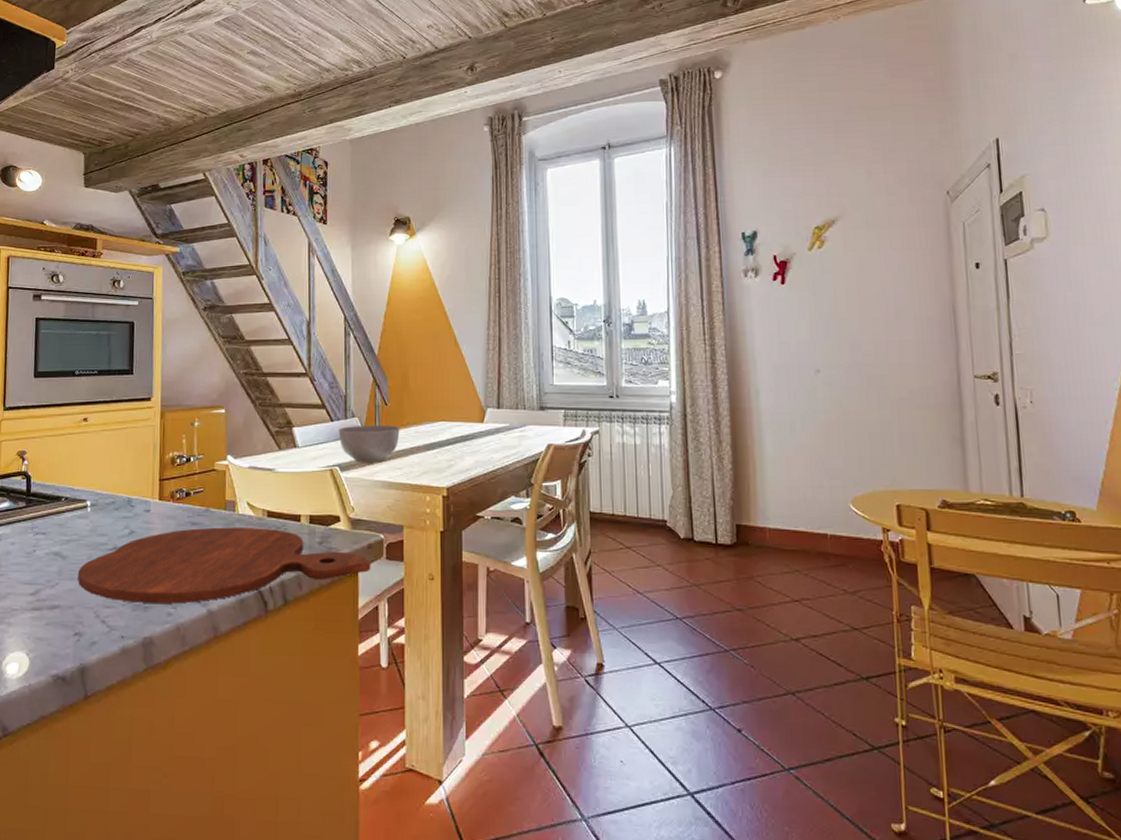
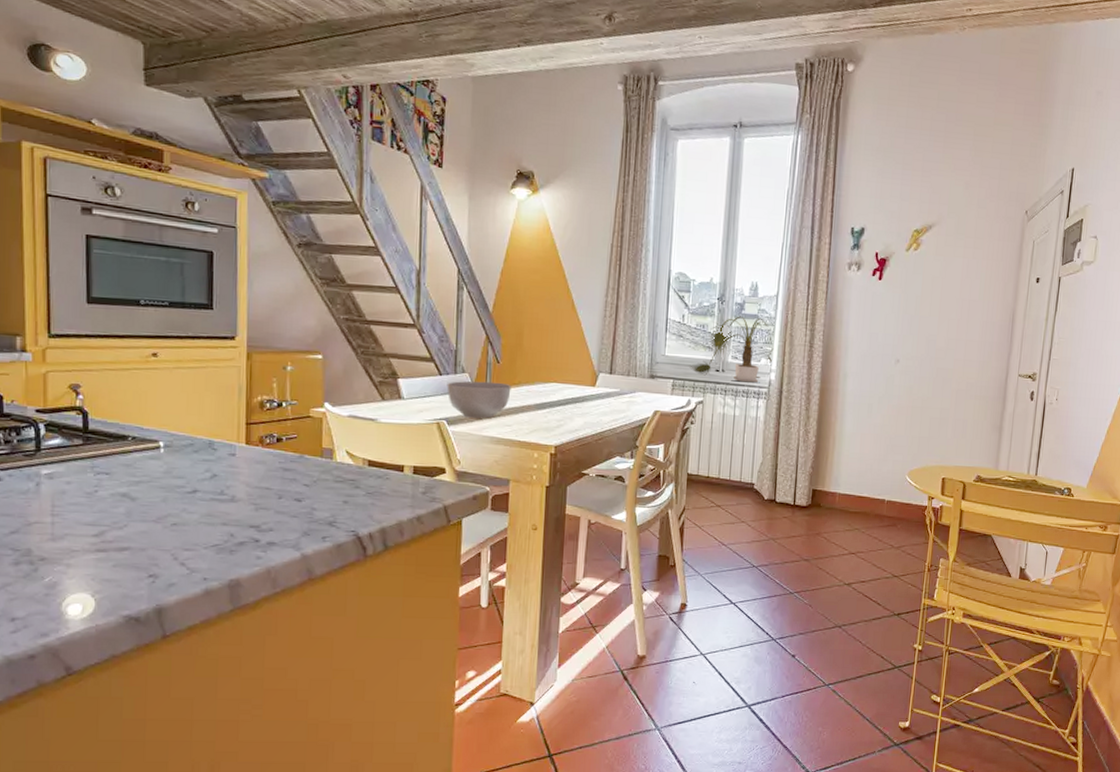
cutting board: present [78,527,371,604] -> none [151,474,476,548]
plant: none [581,337,671,407] -> present [689,316,774,383]

